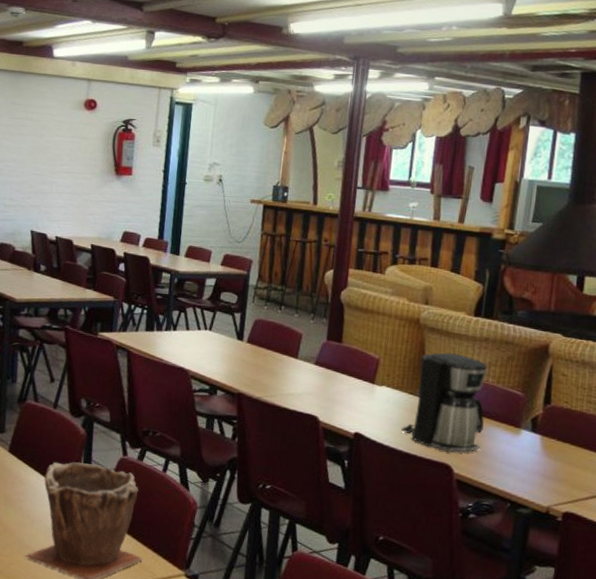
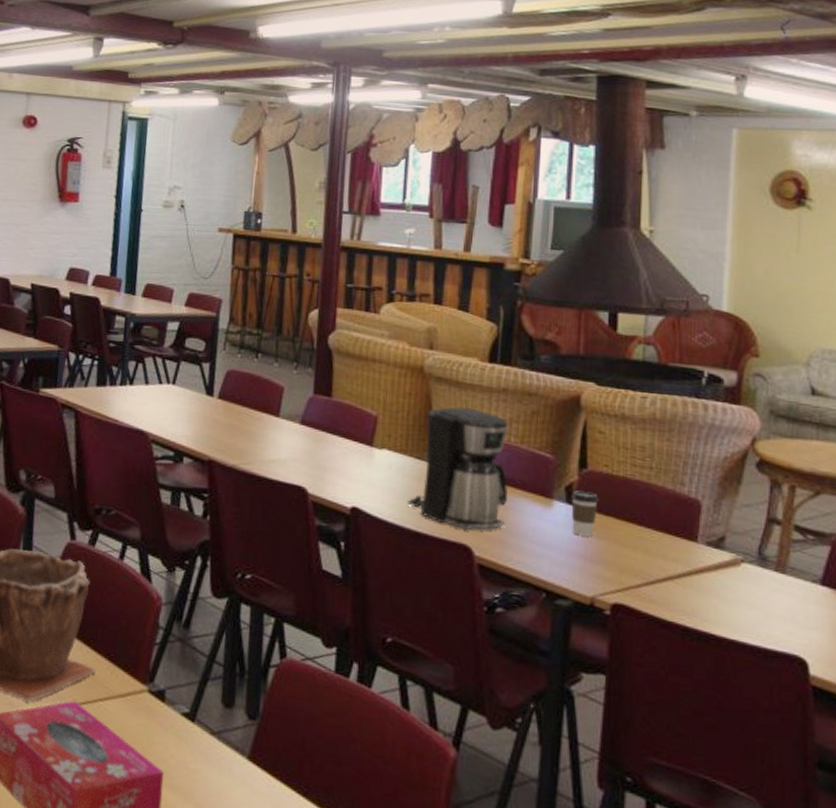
coffee cup: none [535,422,558,459] -> present [571,490,598,537]

